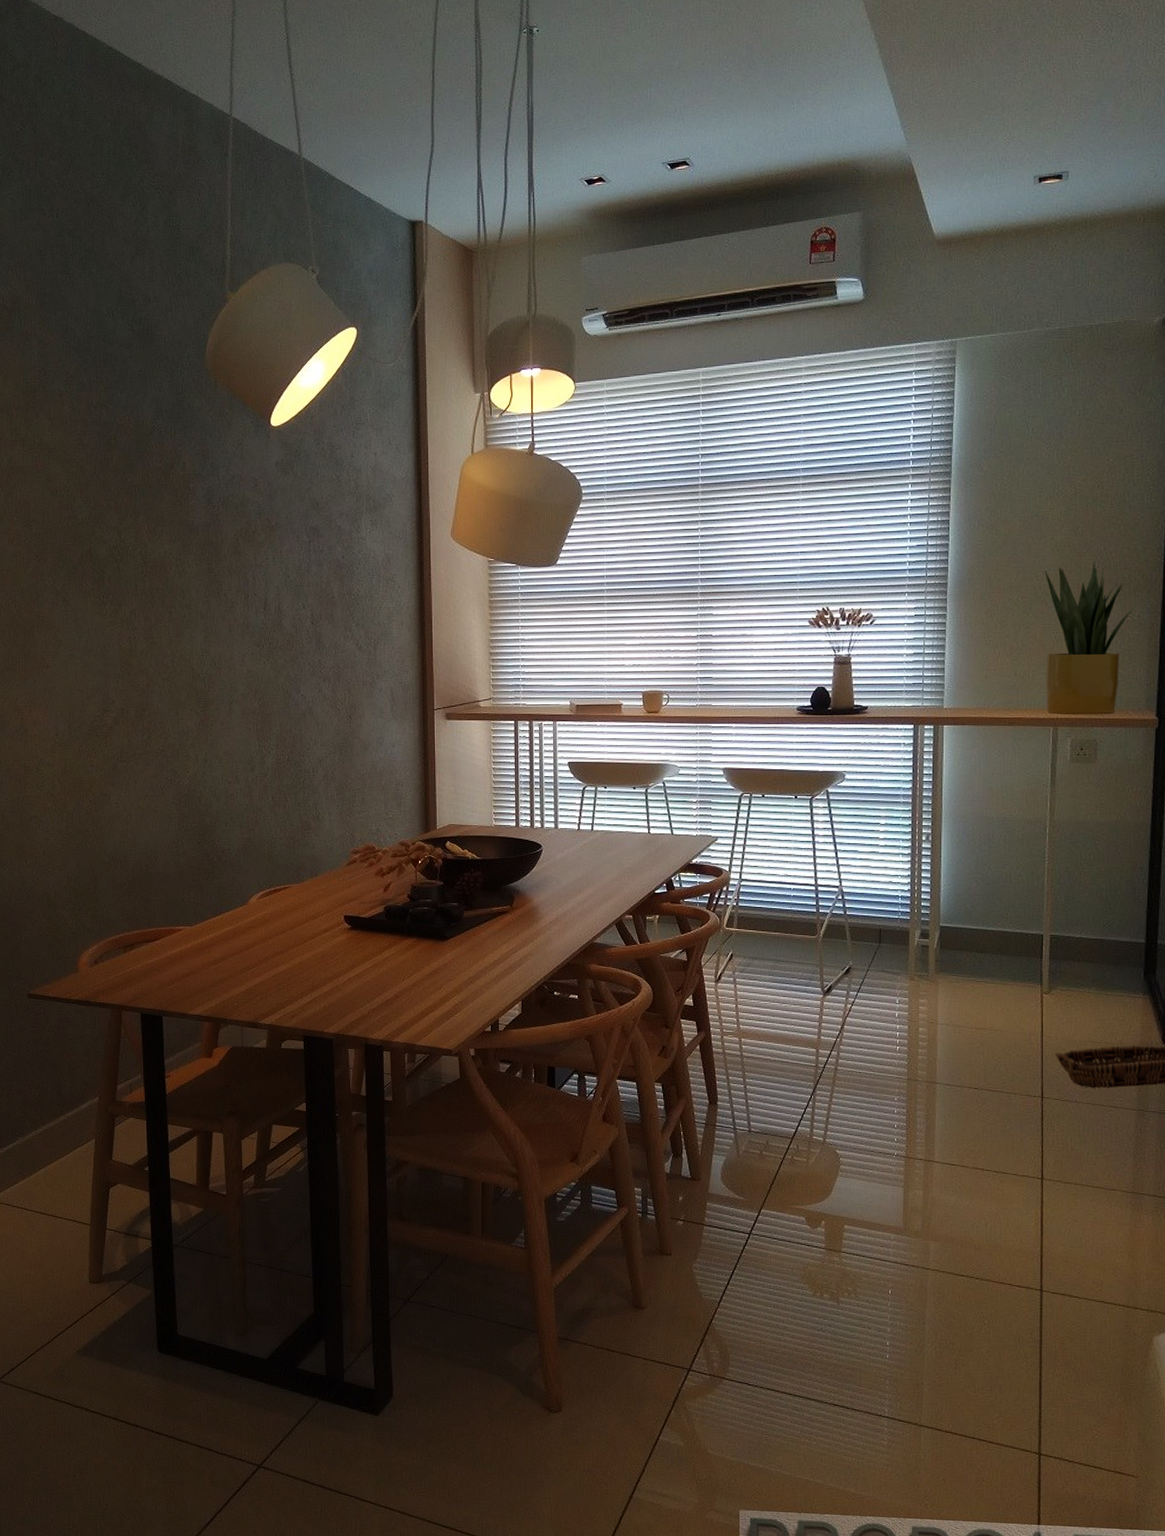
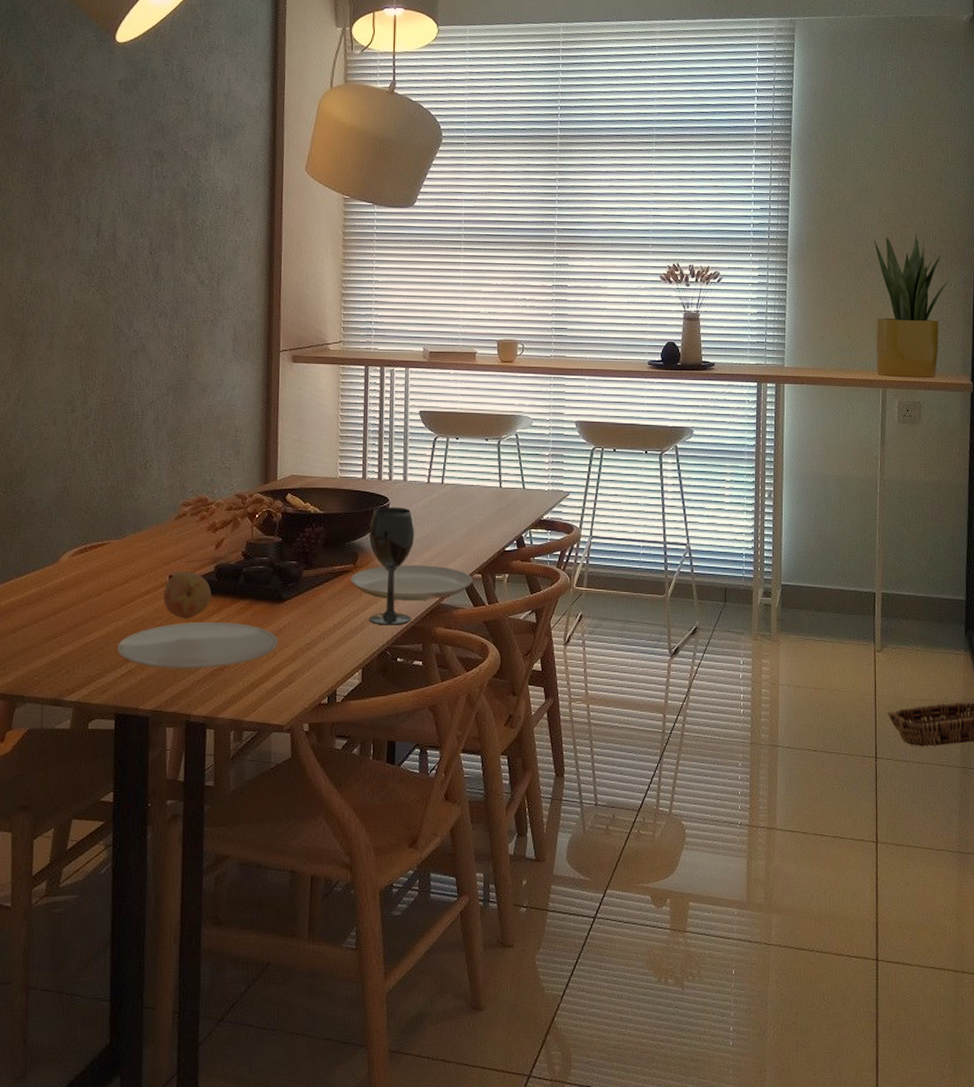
plate: none [302,957,444,998] -> present [116,622,279,669]
fruit: none [339,912,382,954] -> present [163,572,212,619]
plate: none [508,907,624,939] -> present [351,565,473,600]
wine glass: none [524,852,567,962] -> present [368,507,415,625]

